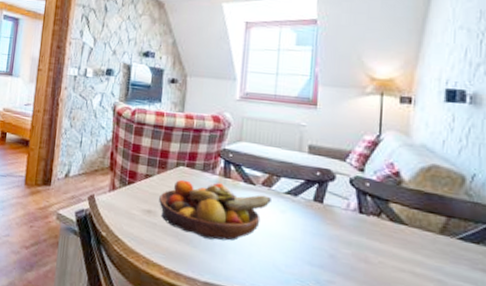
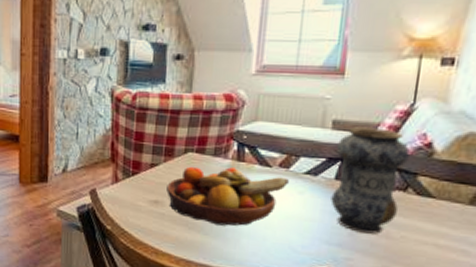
vase: none [311,152,380,258] -> present [330,127,410,234]

